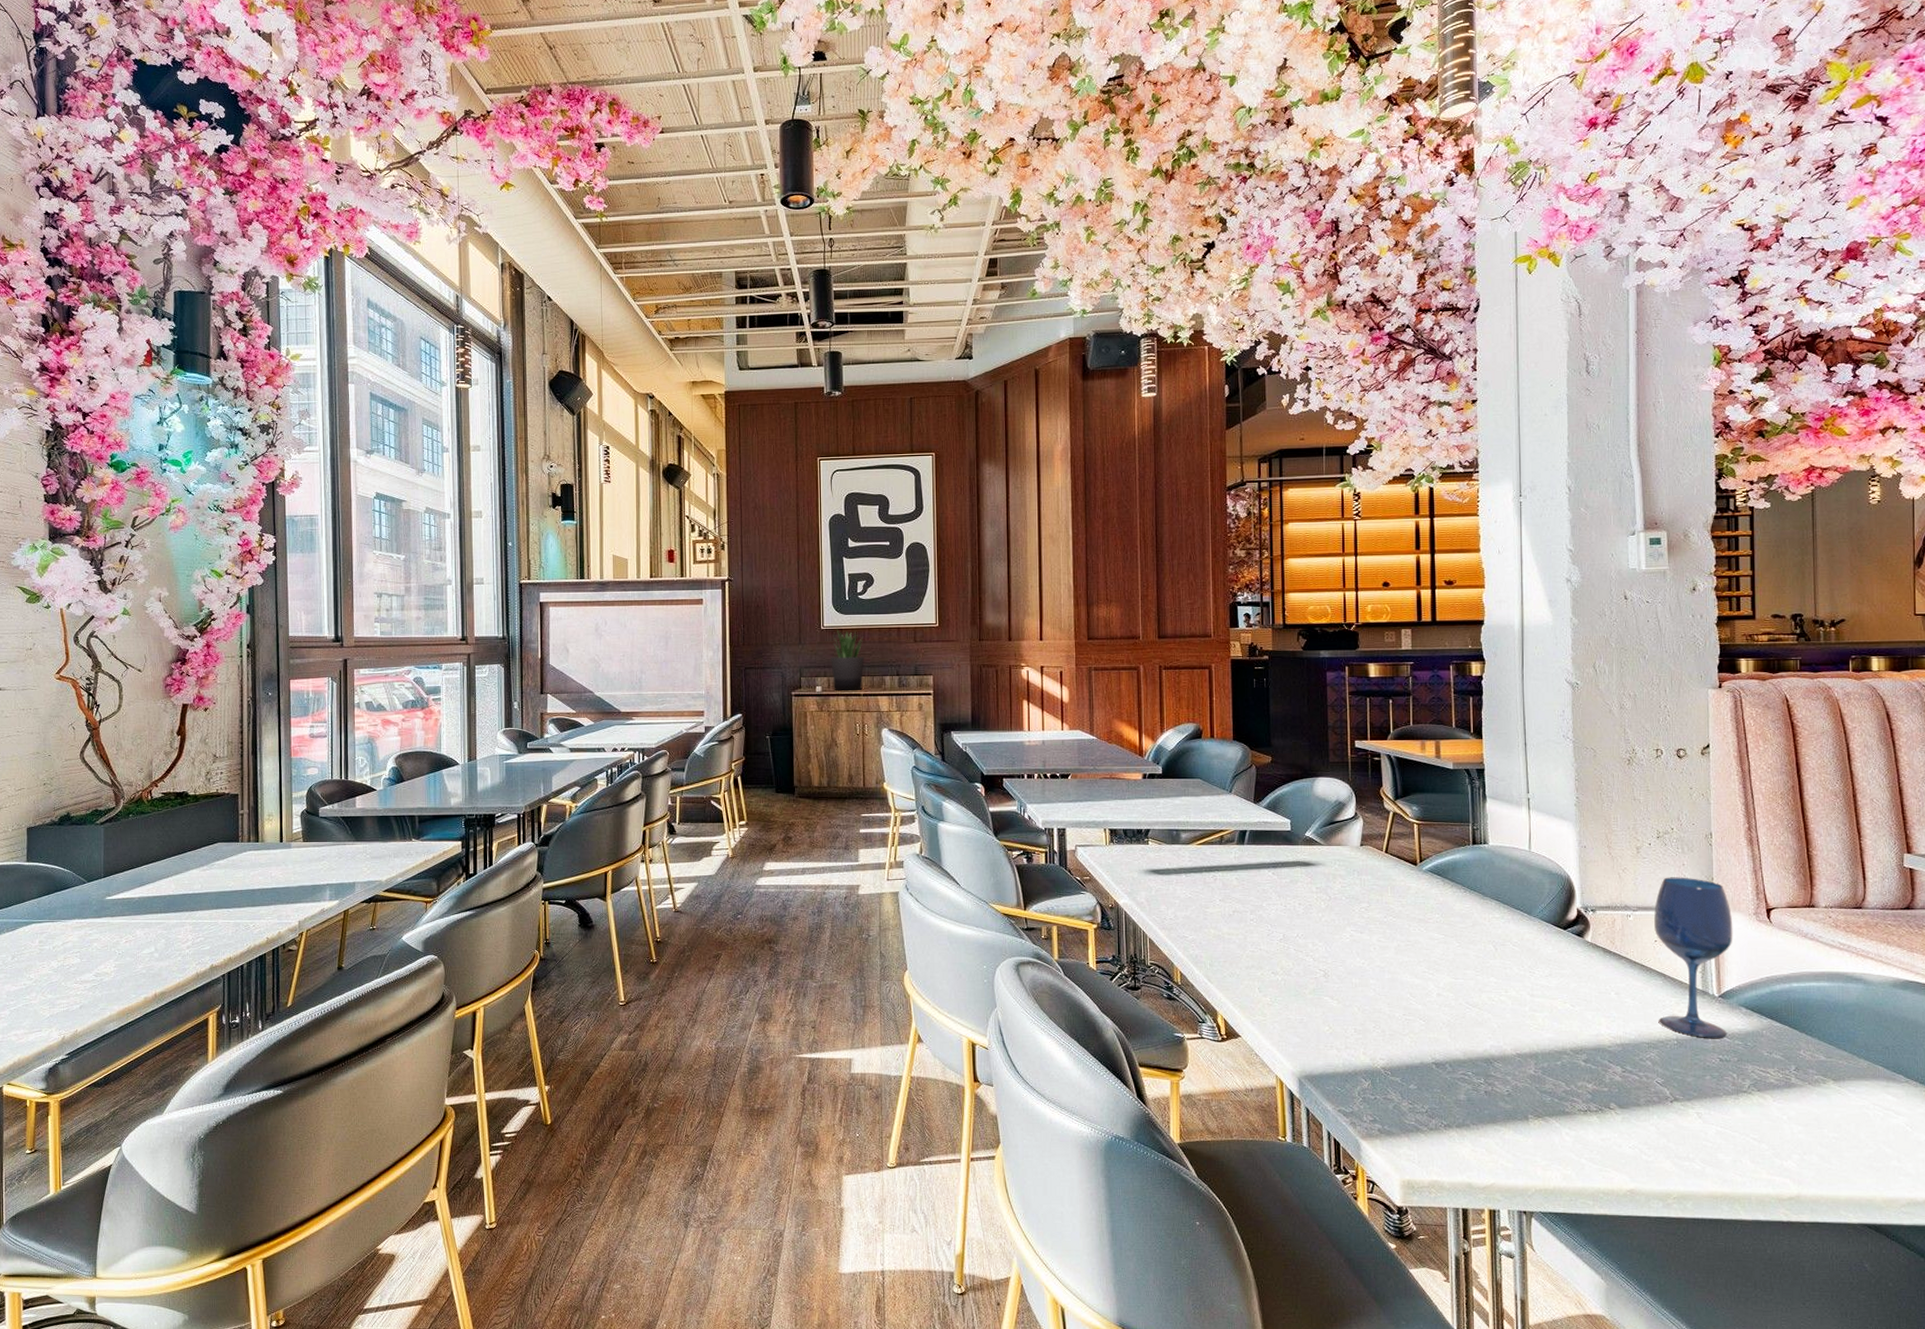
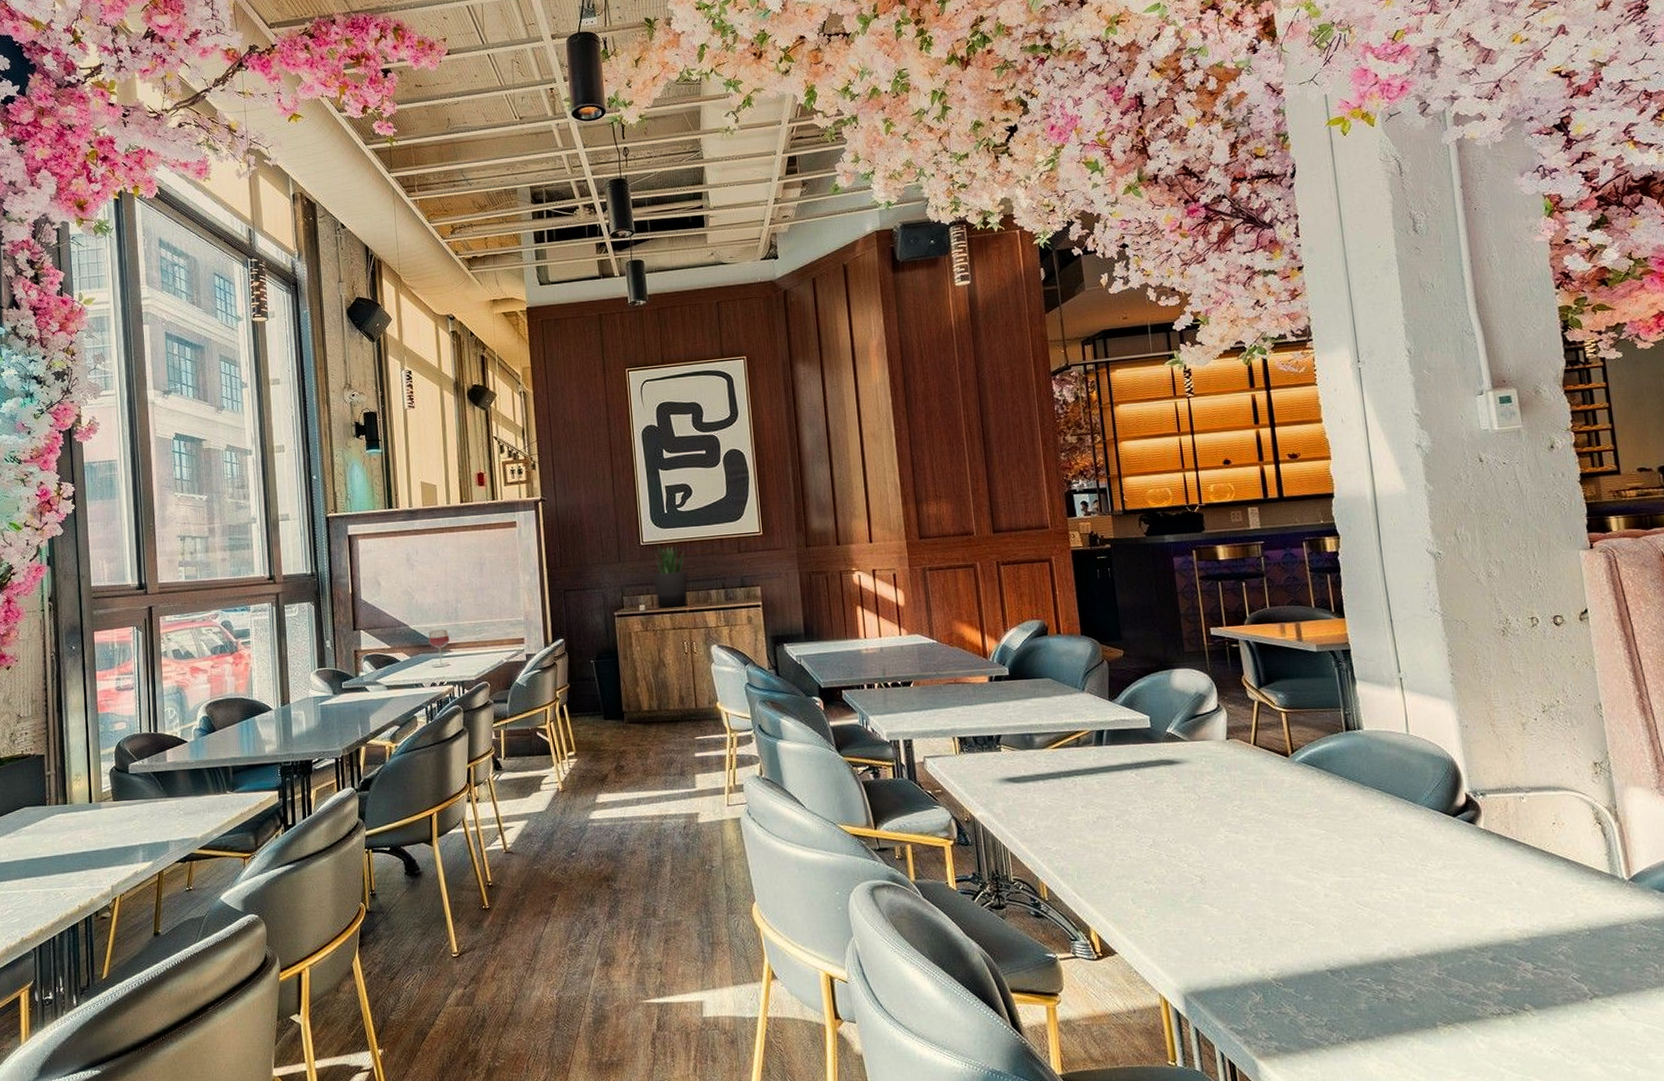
wineglass: none [612,698,632,734] -> present [428,629,450,668]
wineglass: present [1654,877,1733,1038] -> none [1548,752,1644,926]

